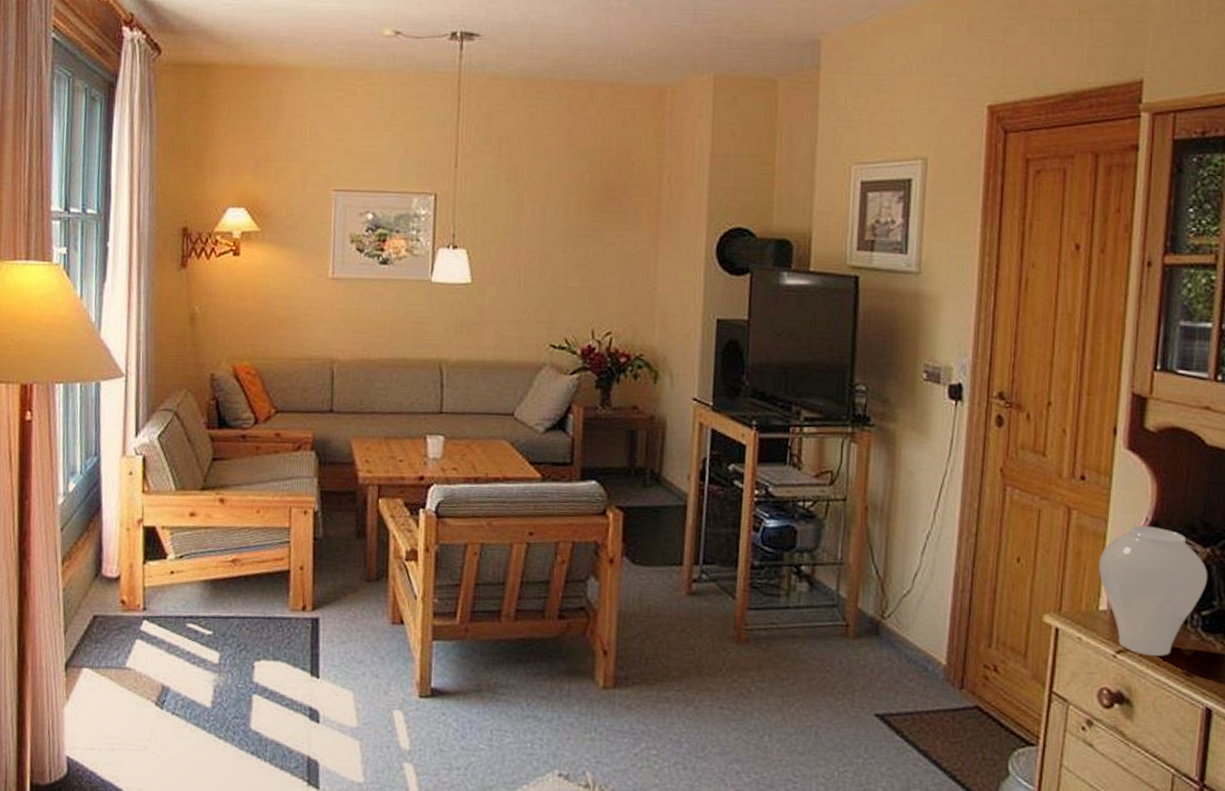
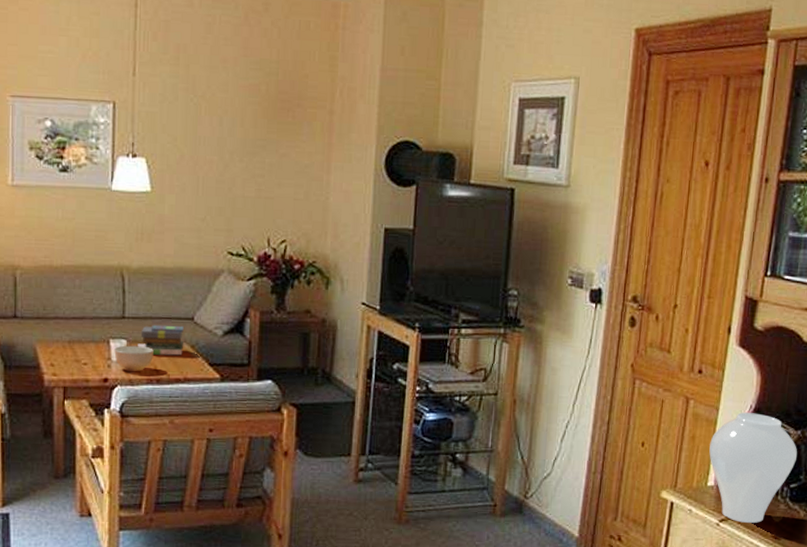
bowl: none [431,442,472,469] -> present [114,345,154,371]
books: none [455,420,504,453] -> present [138,324,184,356]

